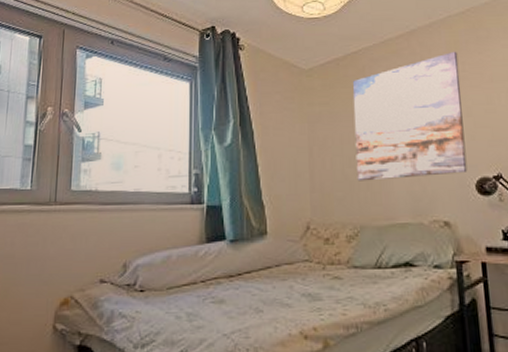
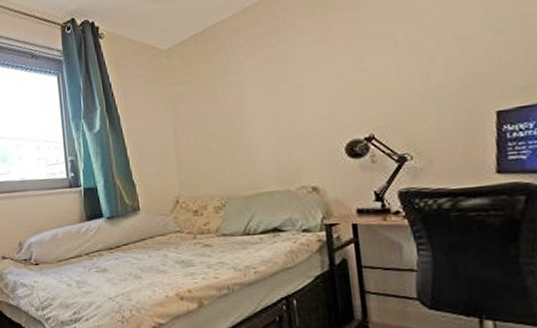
wall art: present [353,51,468,182] -> none [213,9,336,155]

